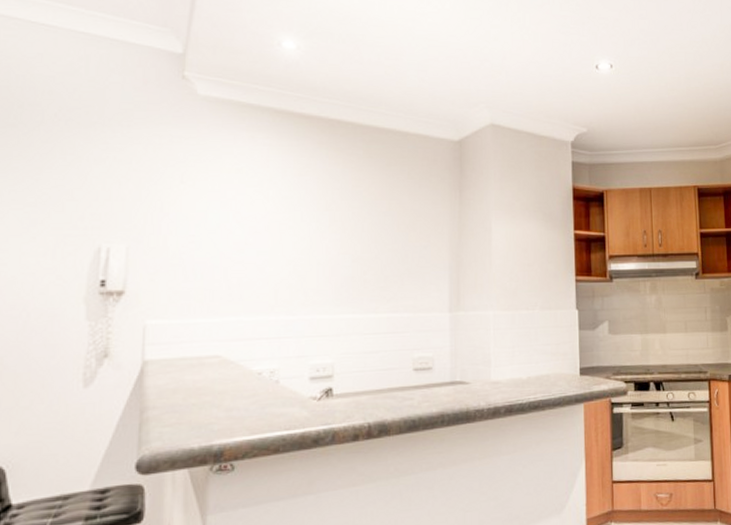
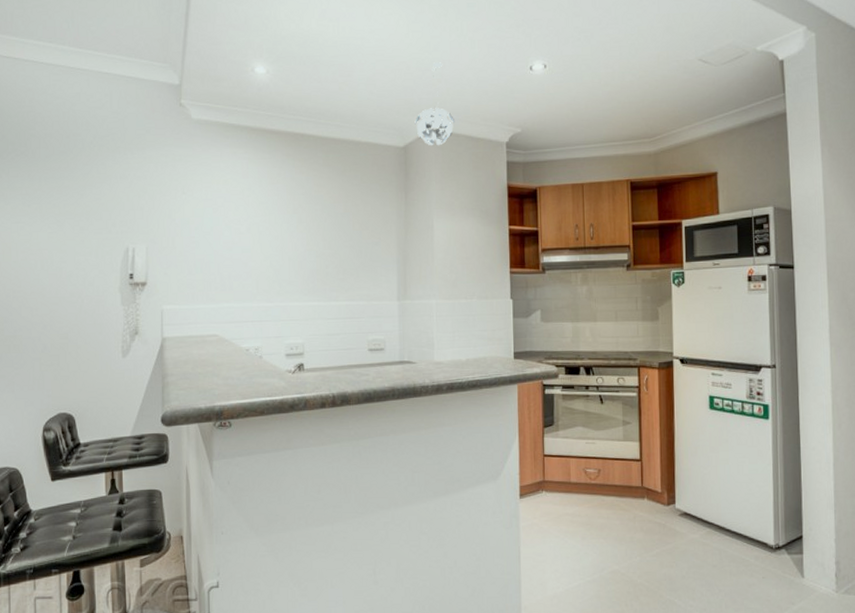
pendant light: none [471,53,516,142] -> present [415,62,454,146]

